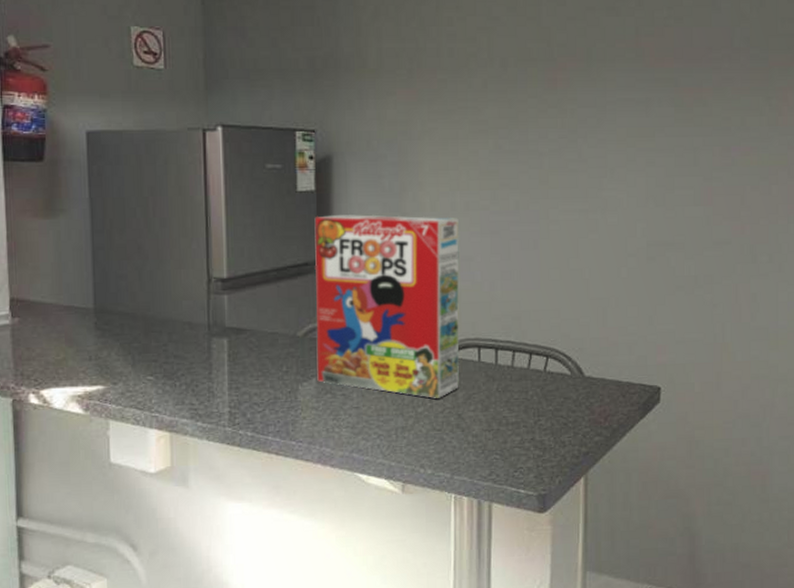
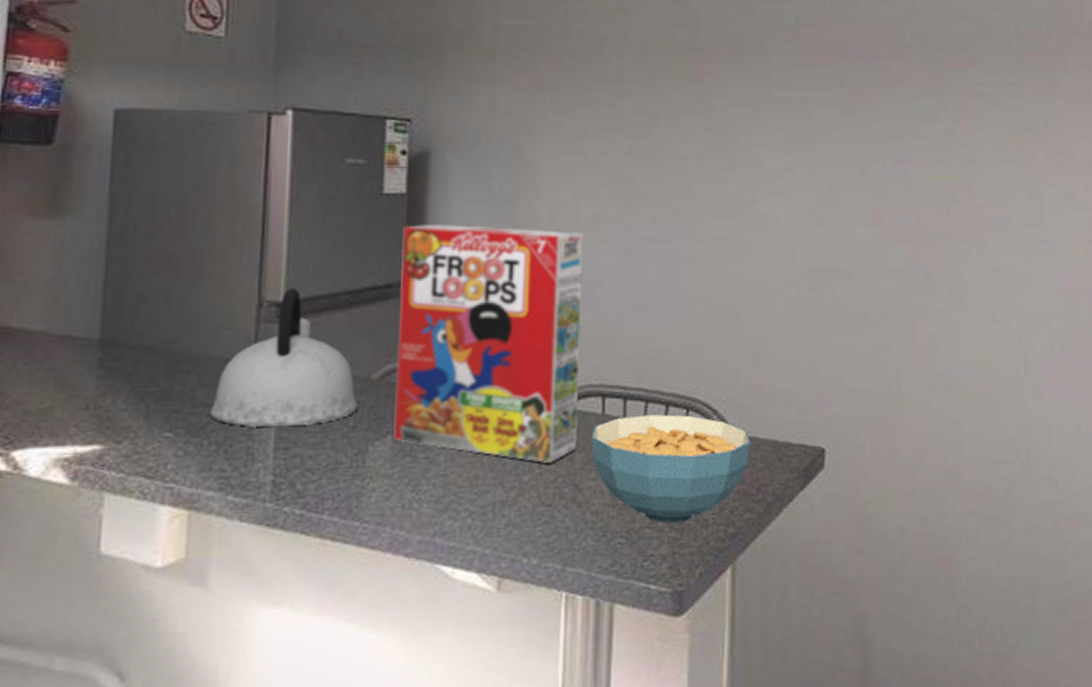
kettle: none [179,267,289,373] -> present [210,287,359,428]
cereal bowl: none [470,361,600,444] -> present [591,414,751,524]

